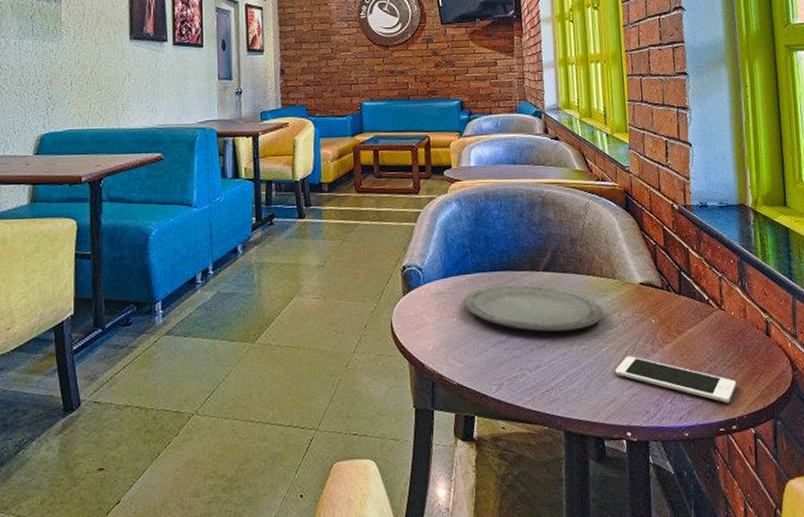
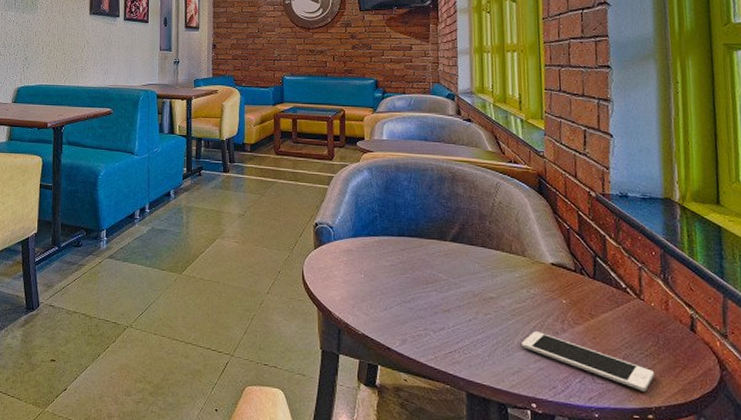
plate: present [464,284,603,332] -> none [372,249,511,300]

